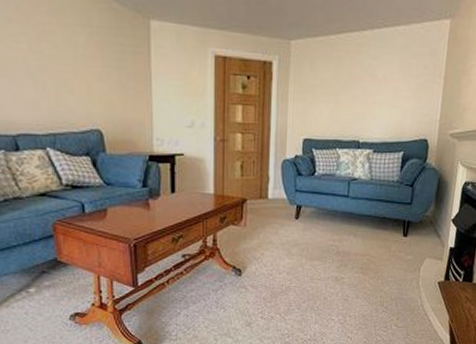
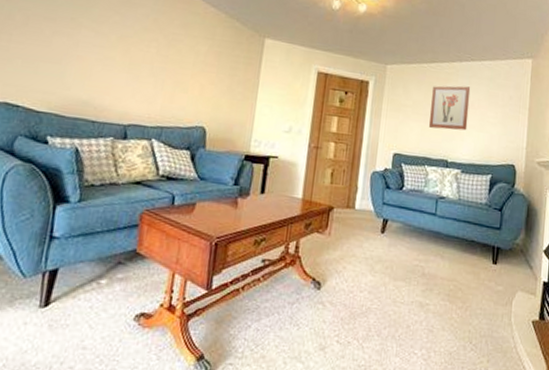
wall art: none [339,58,383,109] -> present [429,85,471,131]

